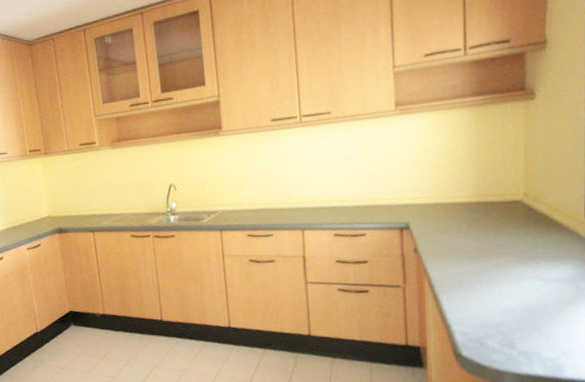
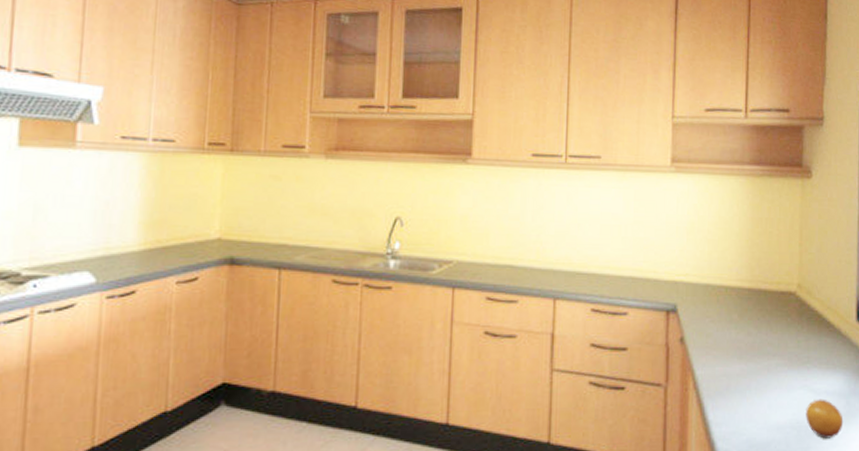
fruit: none [535,285,574,317] -> present [806,399,844,439]

